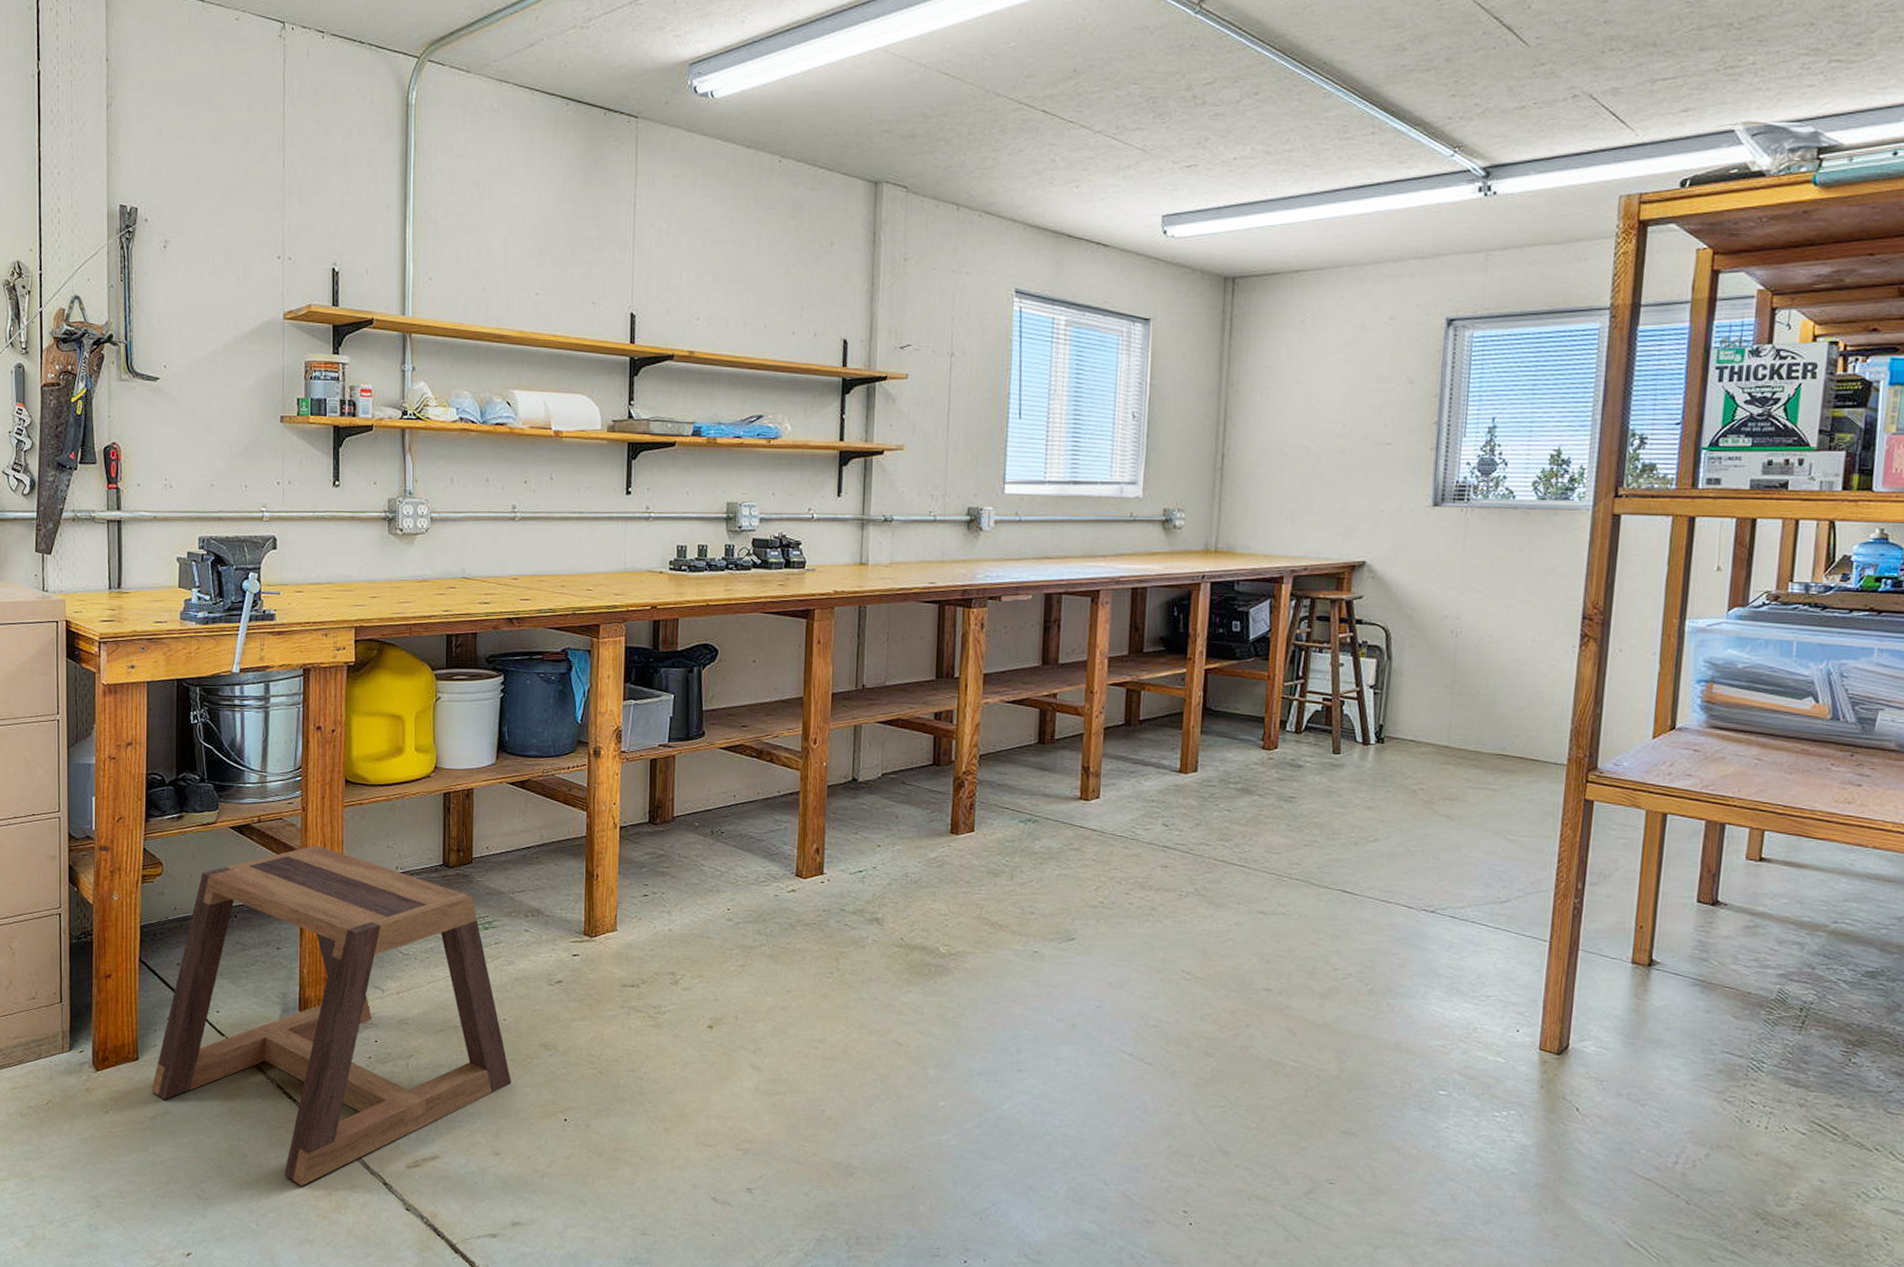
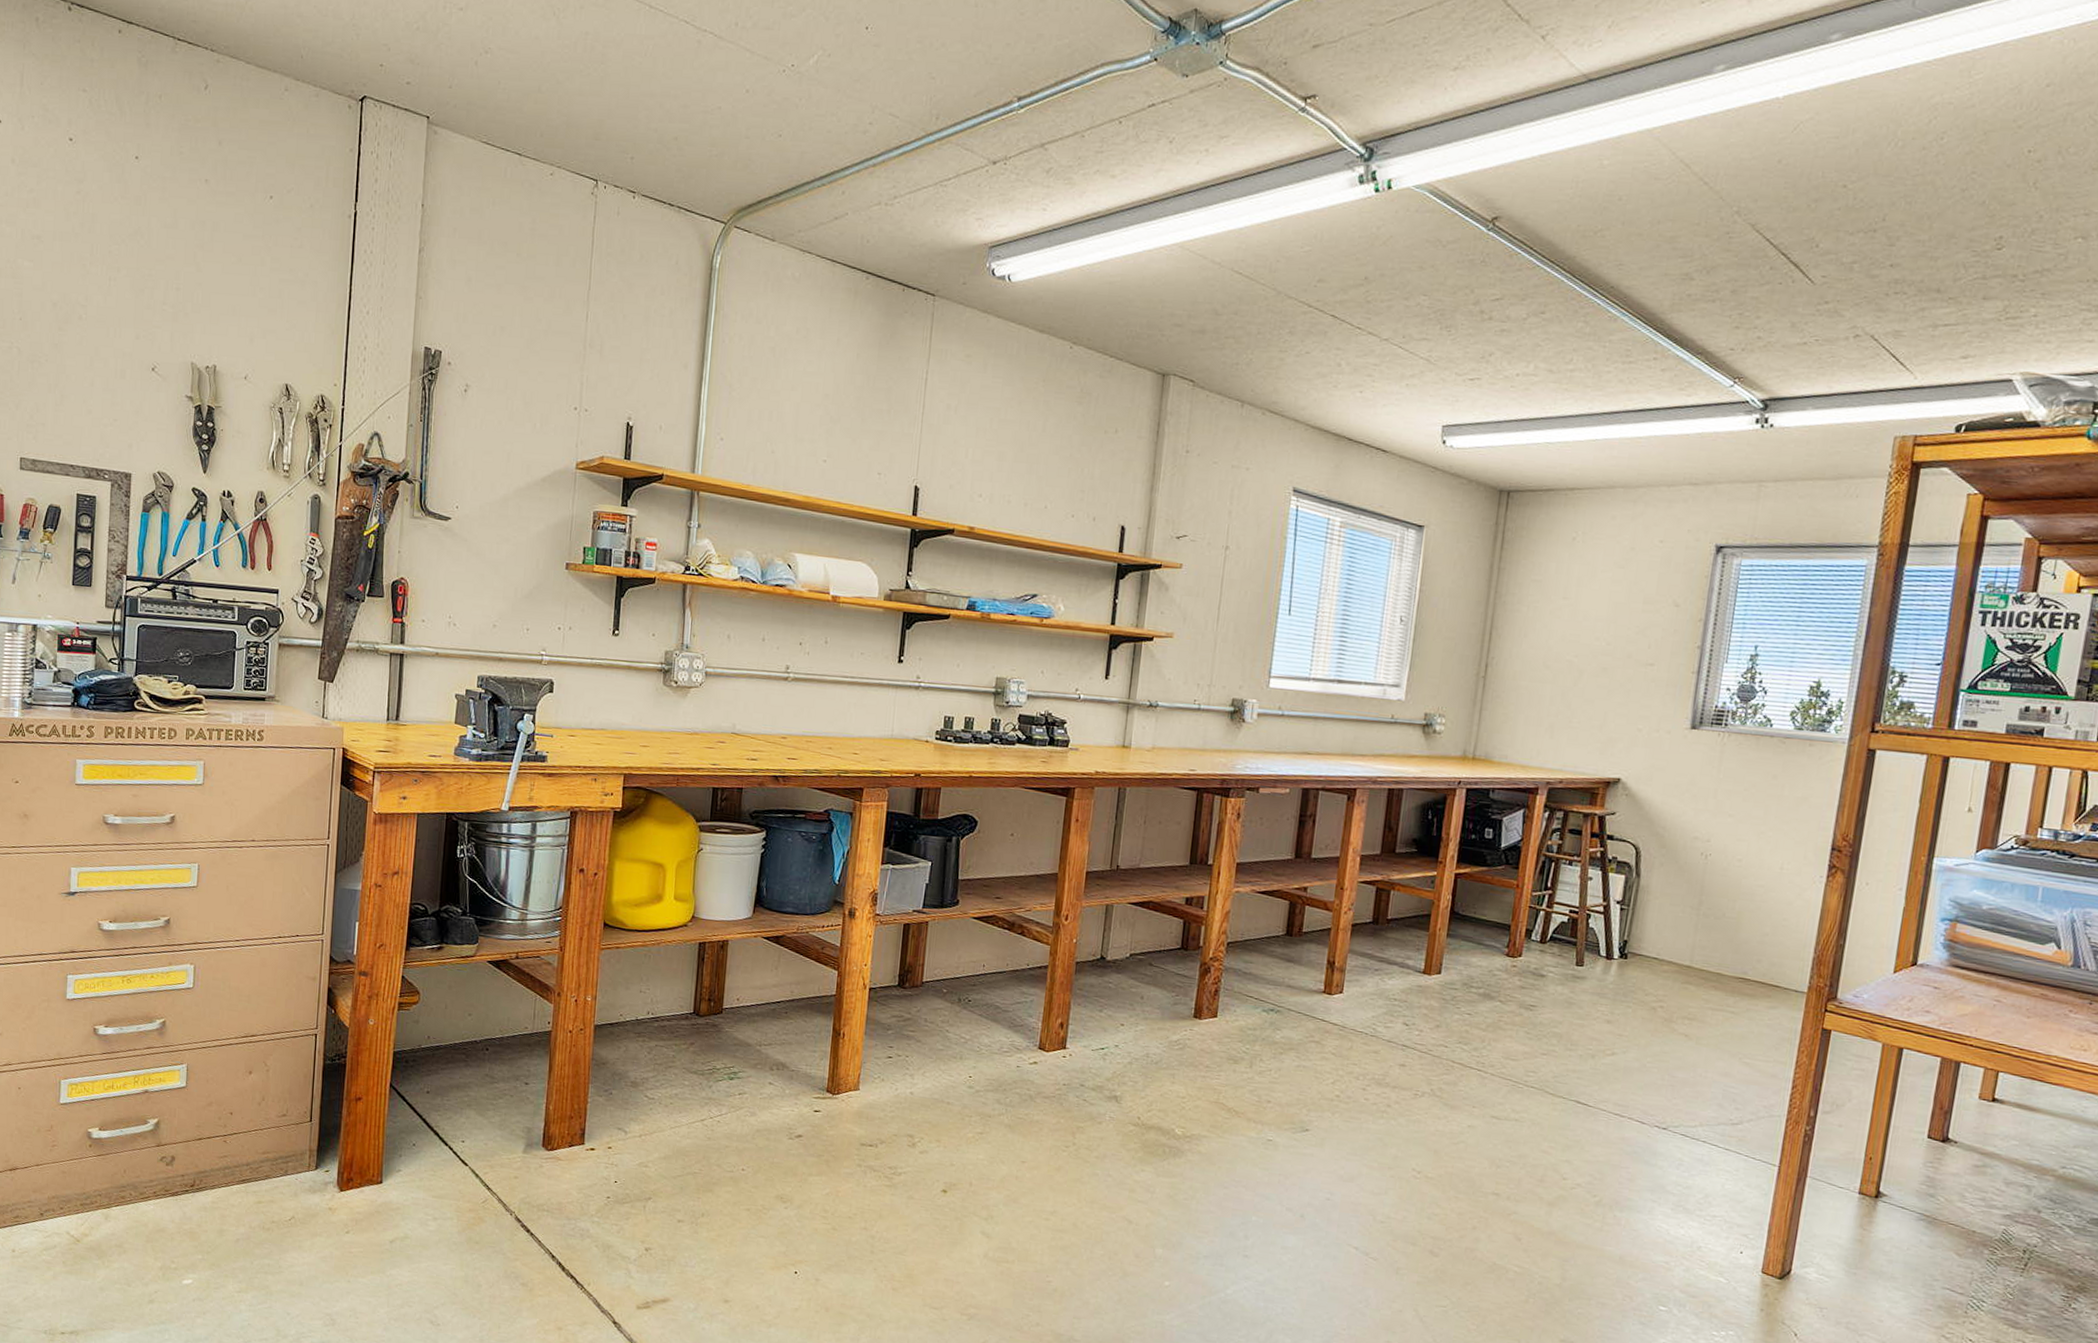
stool: present [151,845,512,1187] -> none [392,985,746,1319]

